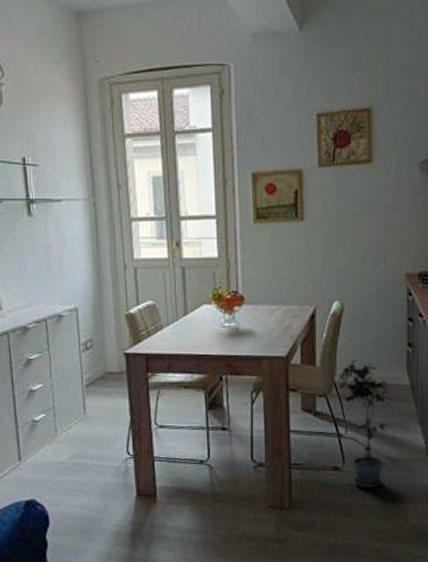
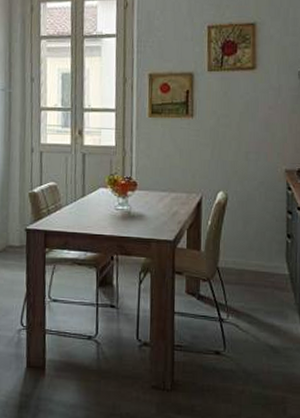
potted plant: present [337,359,395,488] -> none [220,247,274,375]

